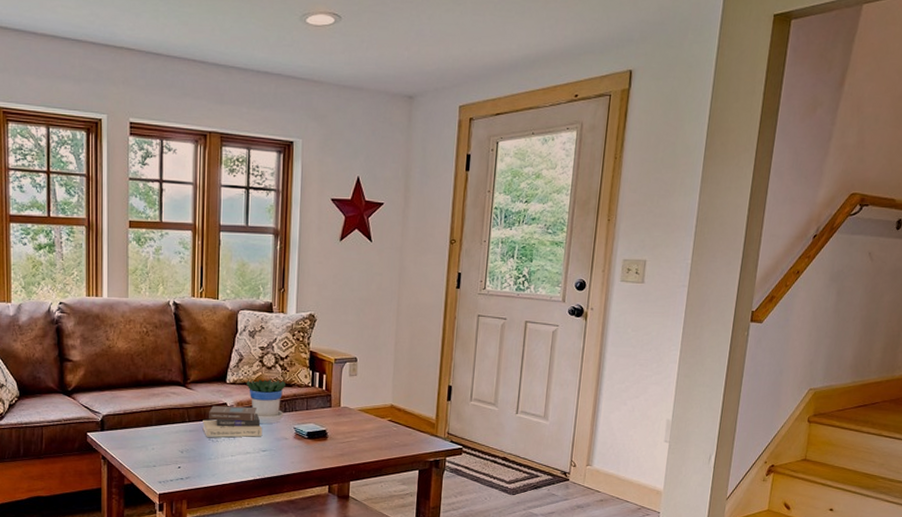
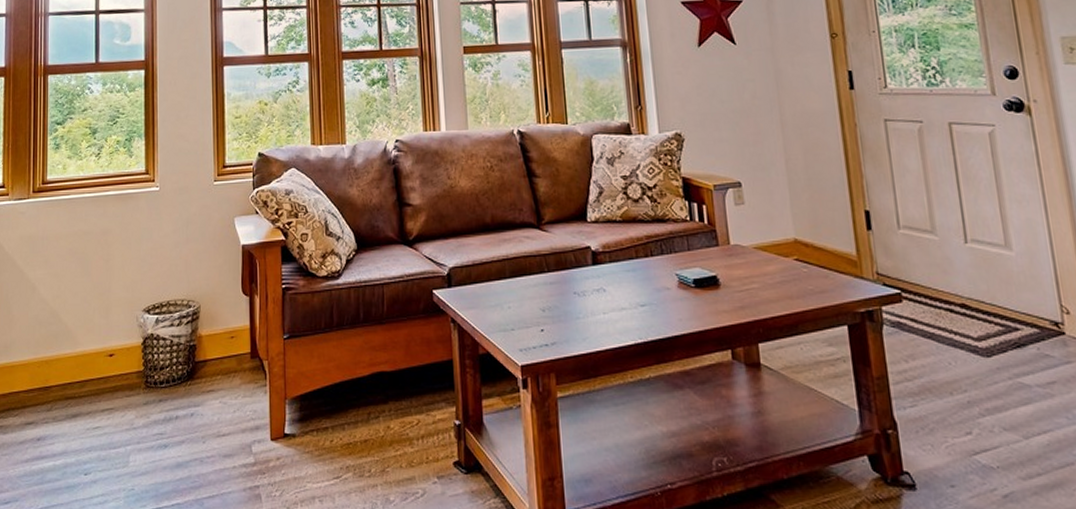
books: present [202,405,263,438] -> none [564,249,639,292]
flowerpot: present [246,379,286,425] -> none [611,215,662,272]

